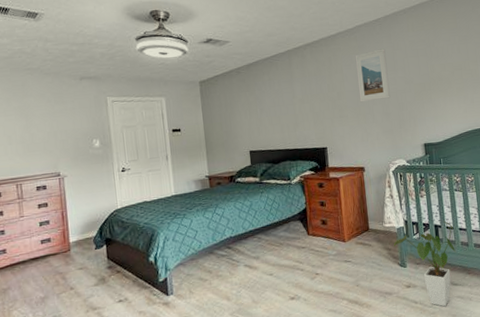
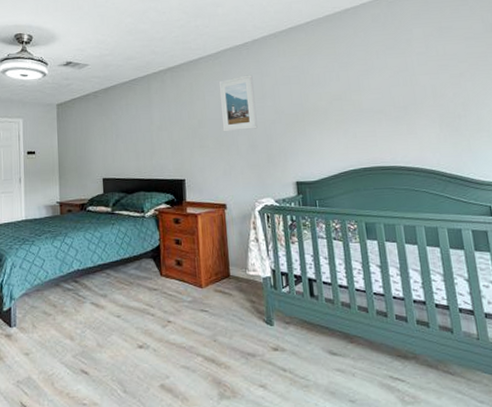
house plant: present [393,220,456,307] -> none [258,274,334,380]

